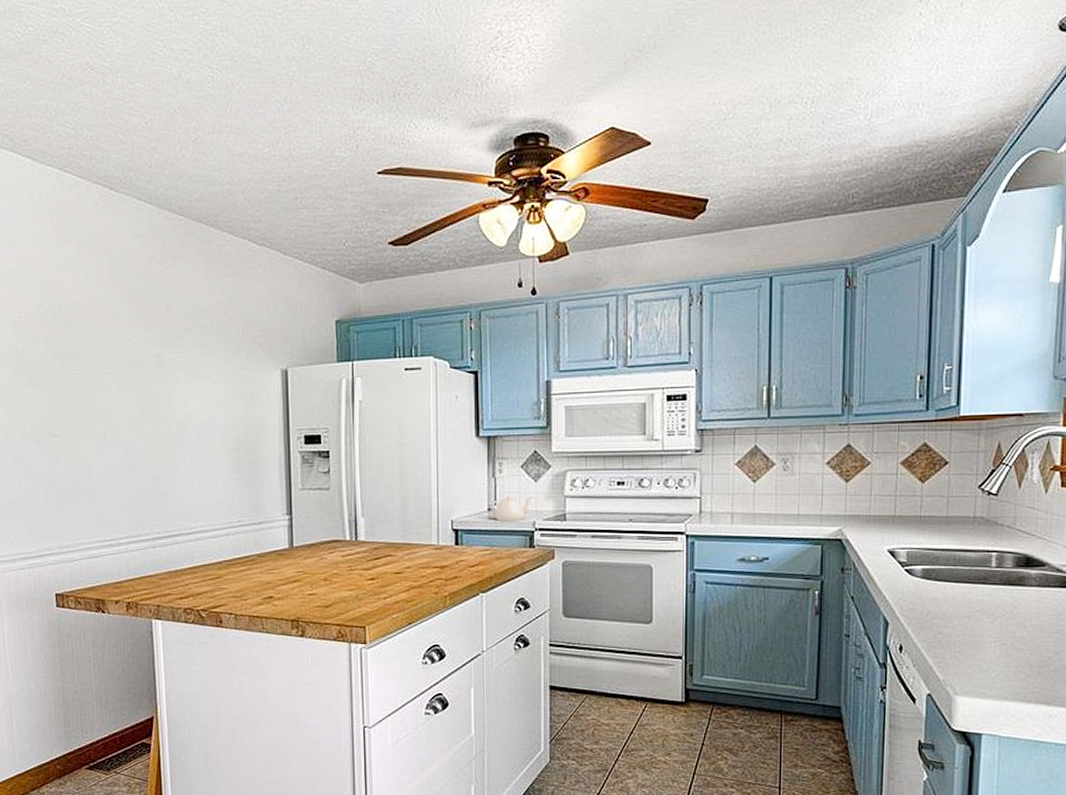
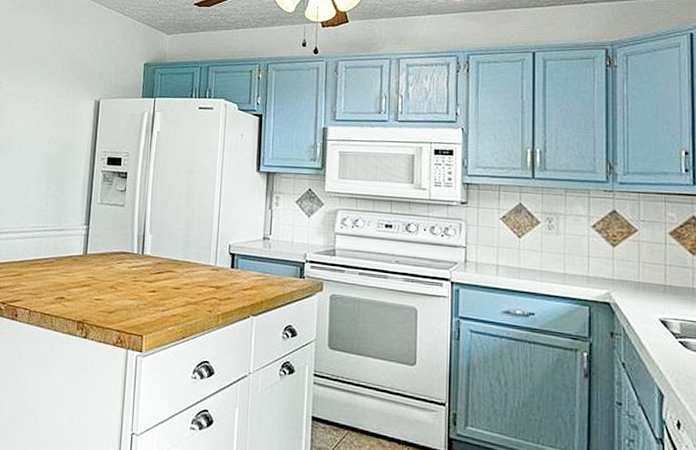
teapot: present [490,495,533,522] -> none [264,227,305,253]

